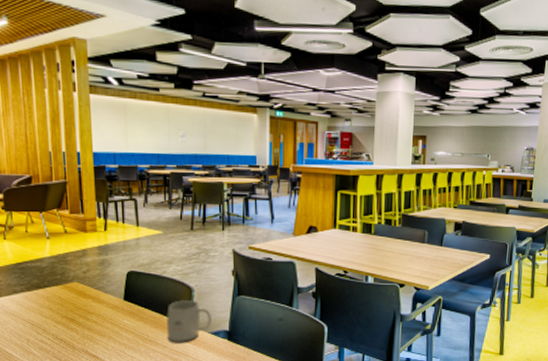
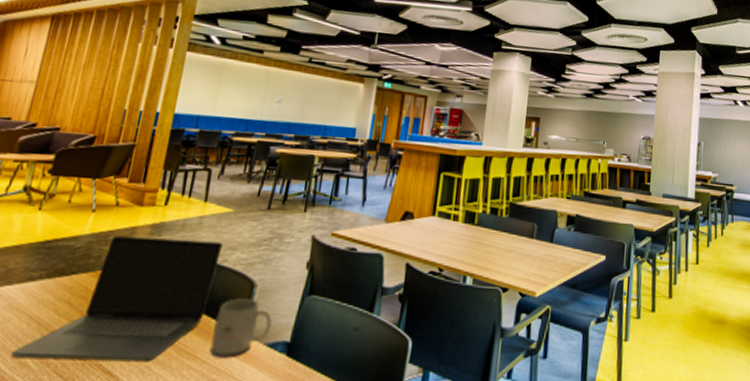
laptop: none [17,257,160,347] -> present [10,236,223,361]

